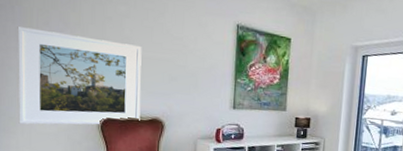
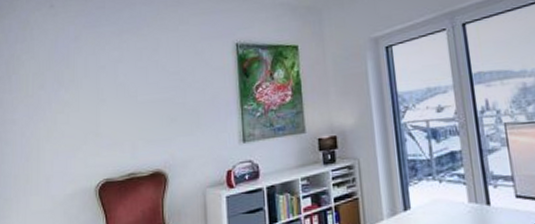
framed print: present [17,26,142,125] -> none [13,90,140,205]

